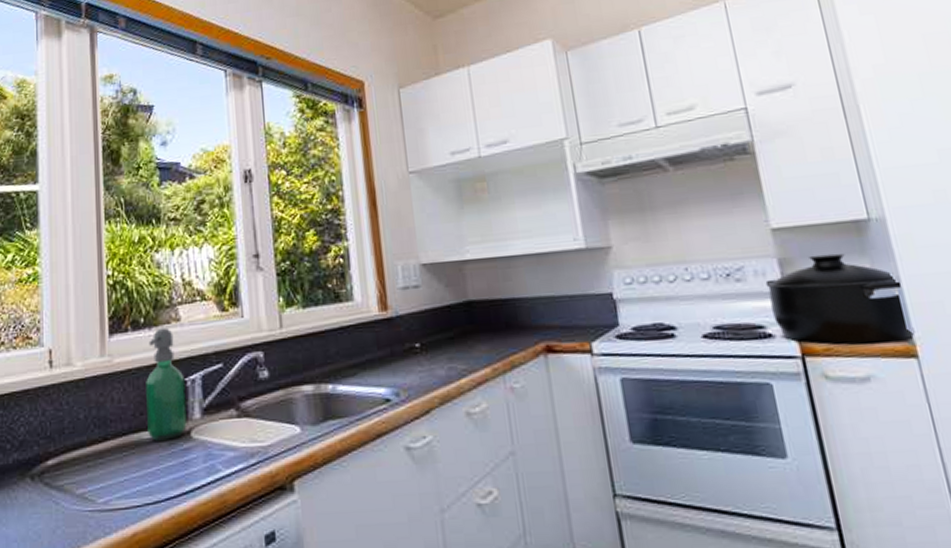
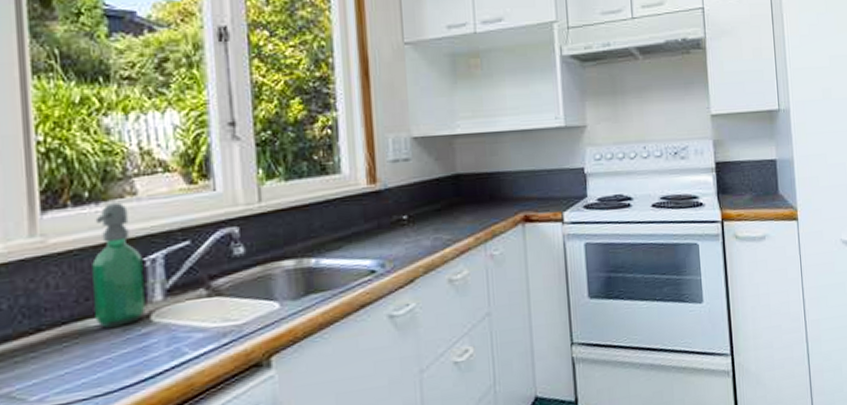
saucepan: present [765,253,915,345] -> none [702,137,798,211]

